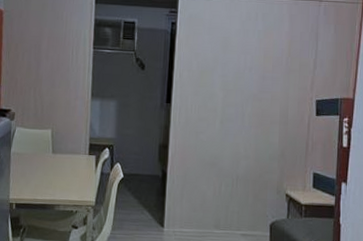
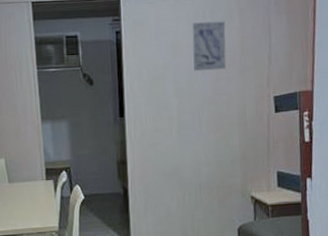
wall art: none [242,23,276,69] -> present [192,21,226,71]

